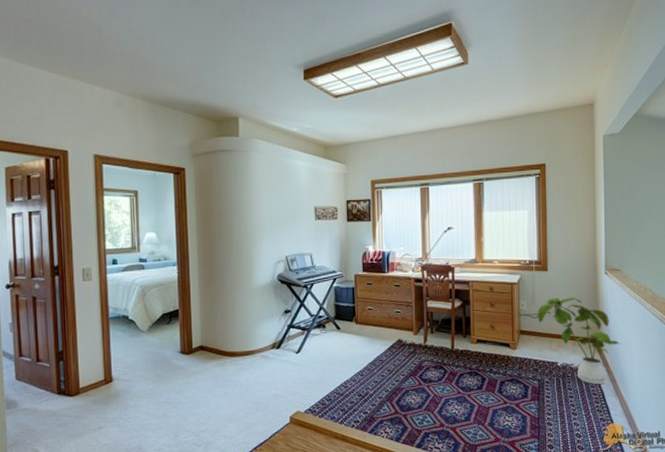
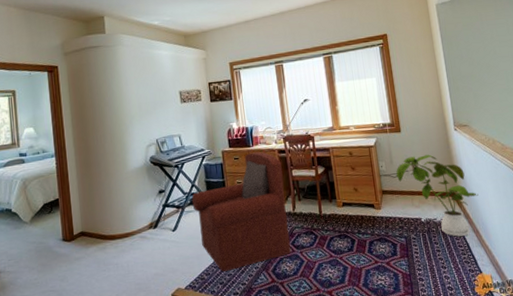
armchair: none [318,279,418,398] -> present [191,152,291,272]

